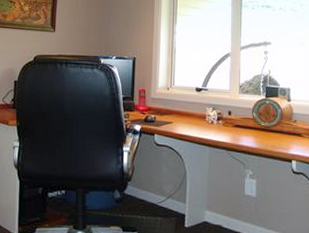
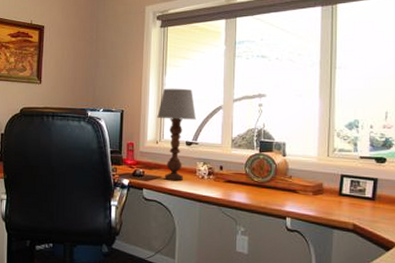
table lamp: none [168,36,206,127] -> present [157,88,197,181]

